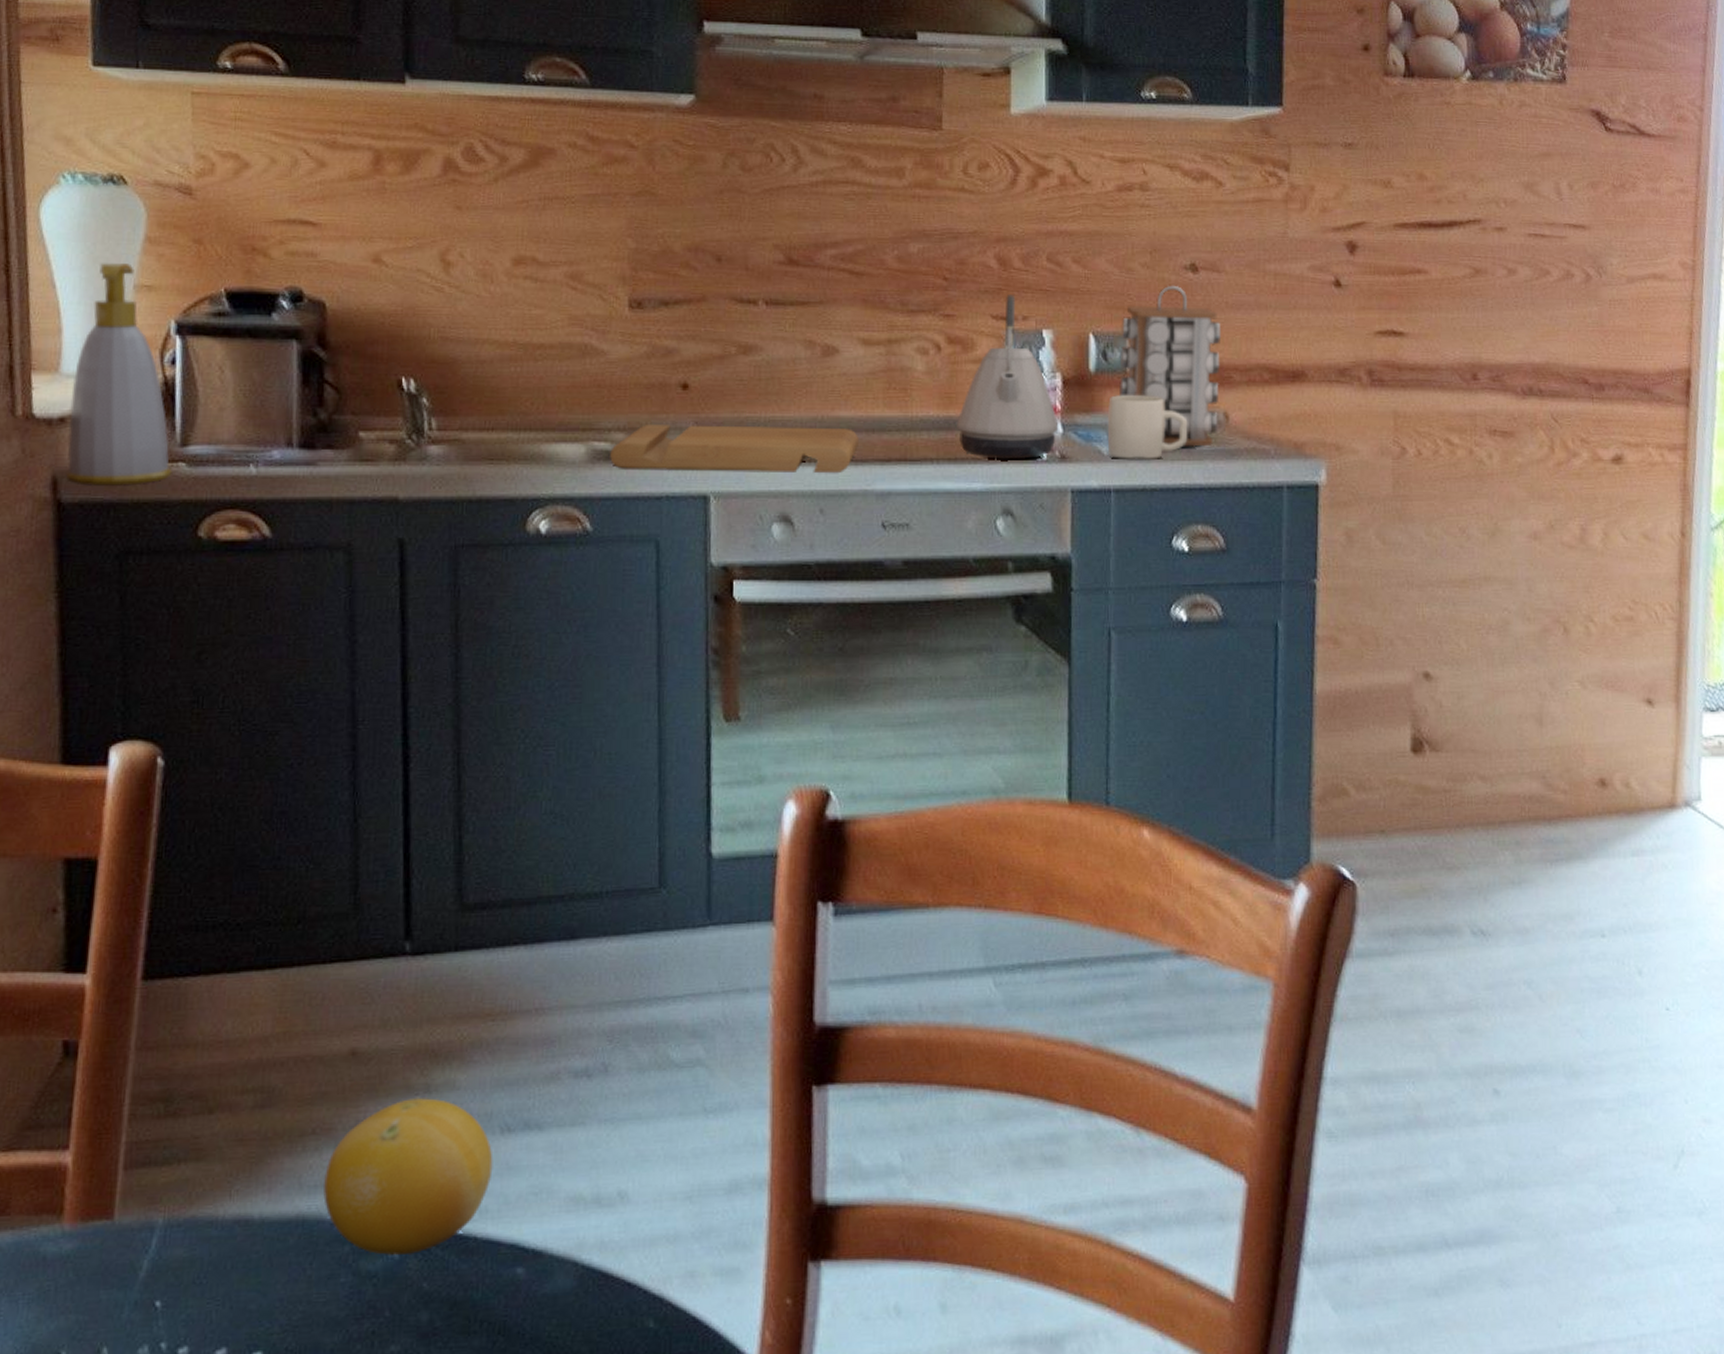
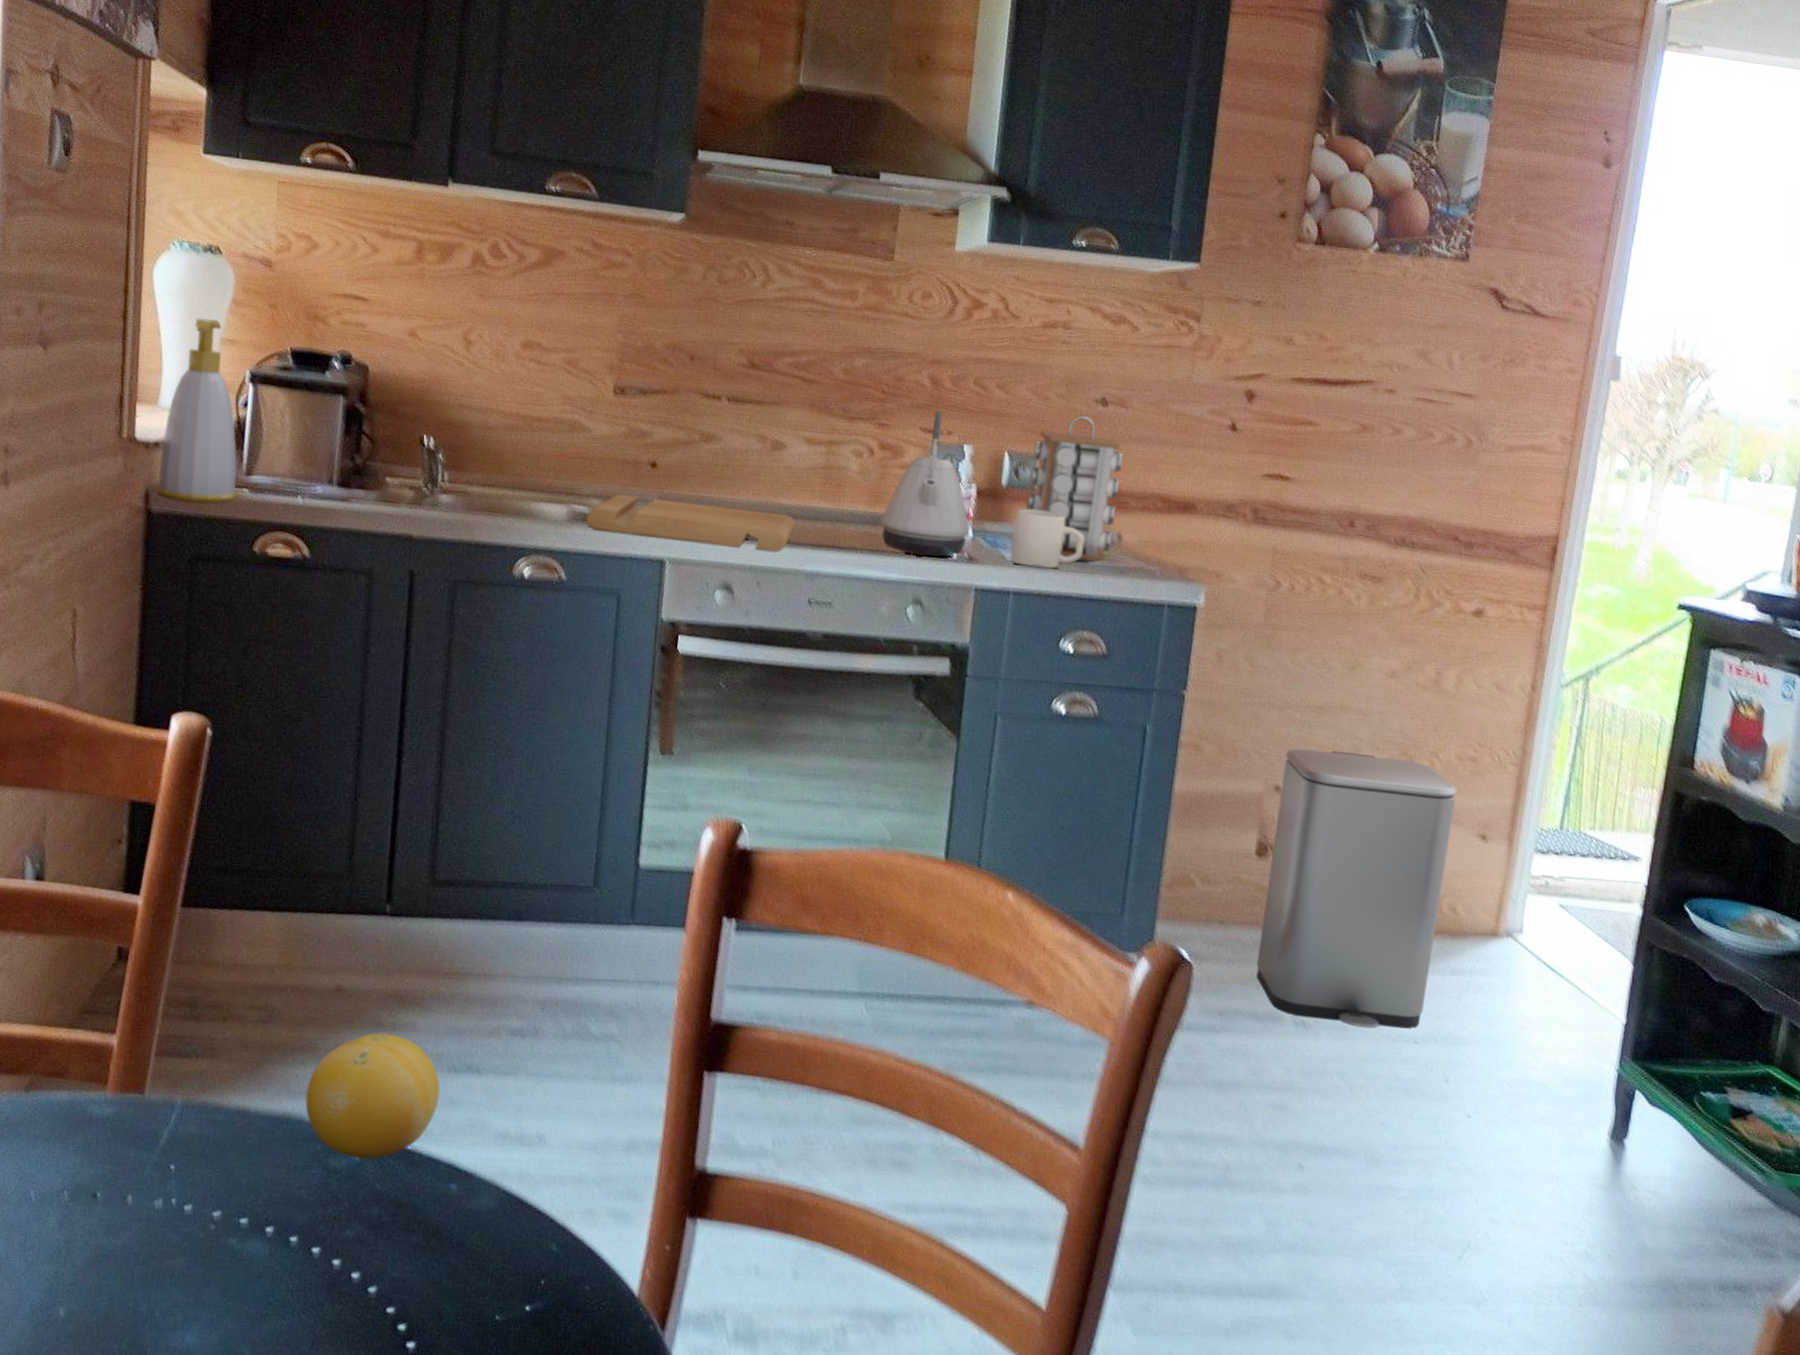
pedal bin: none [1425,626,1617,928] -> present [1256,748,1457,1029]

